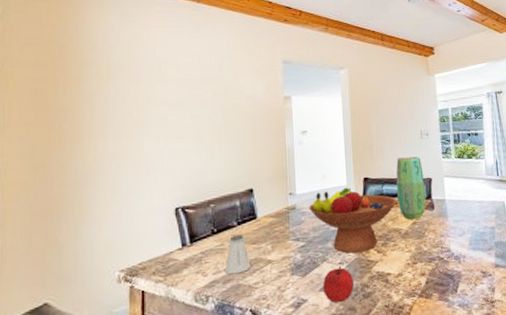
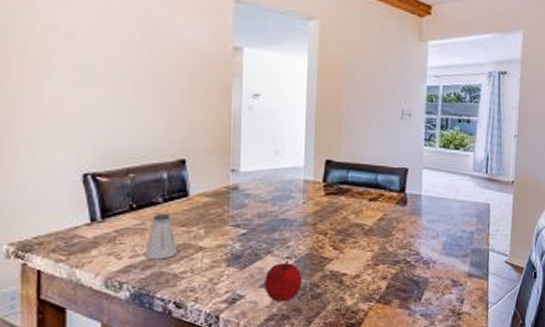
fruit bowl: present [309,187,396,254] -> none [255,169,363,247]
vase: present [396,156,426,220] -> none [364,140,400,215]

